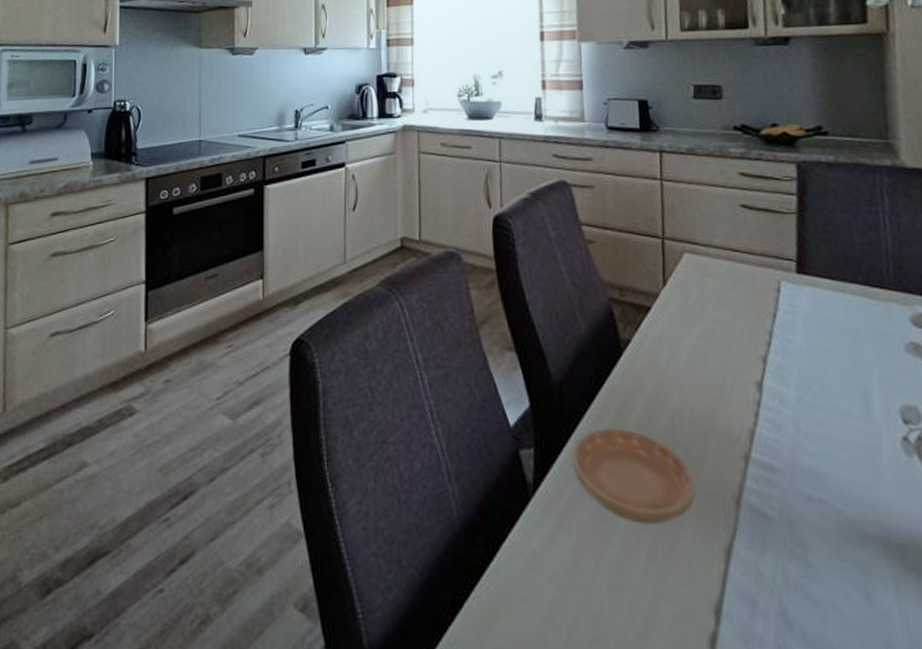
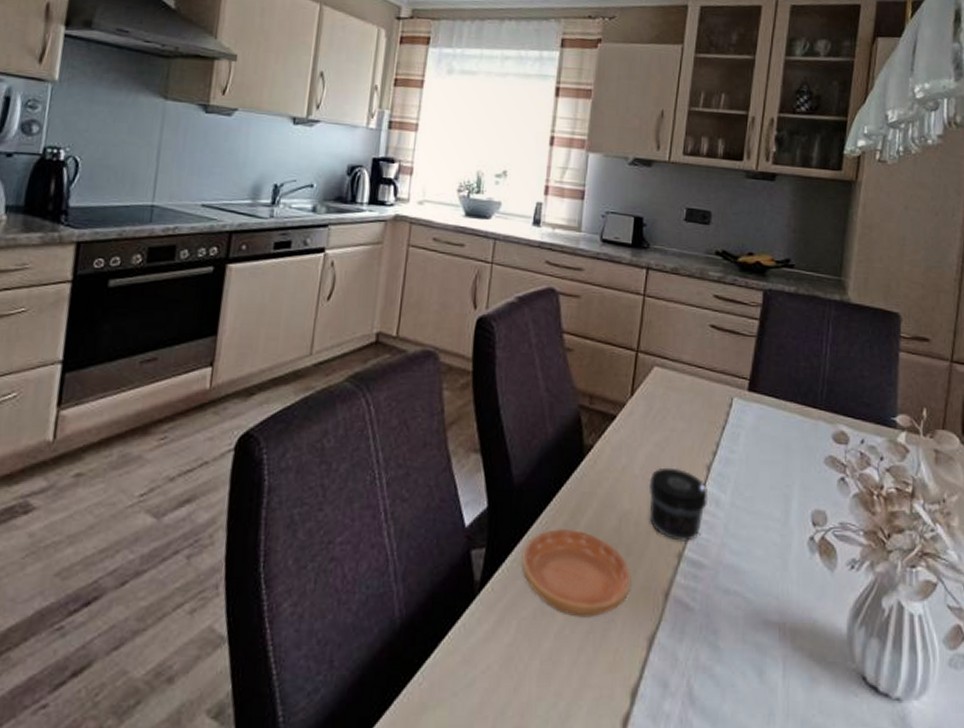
jar: none [697,360,769,442] -> present [648,467,708,541]

